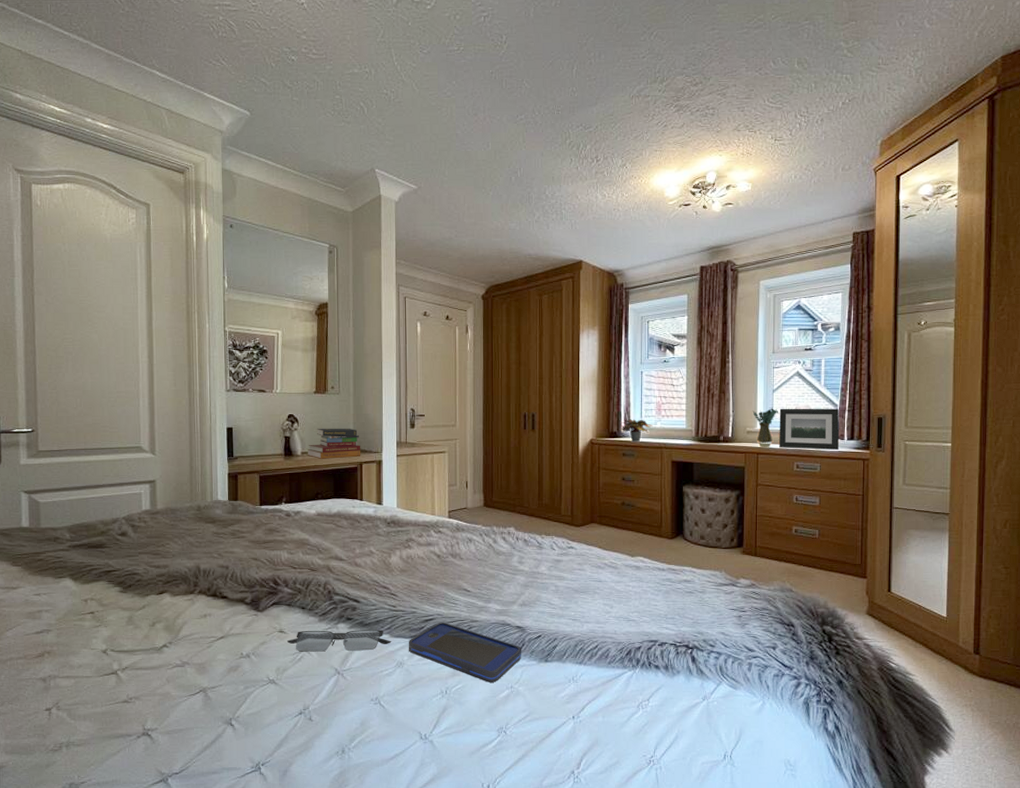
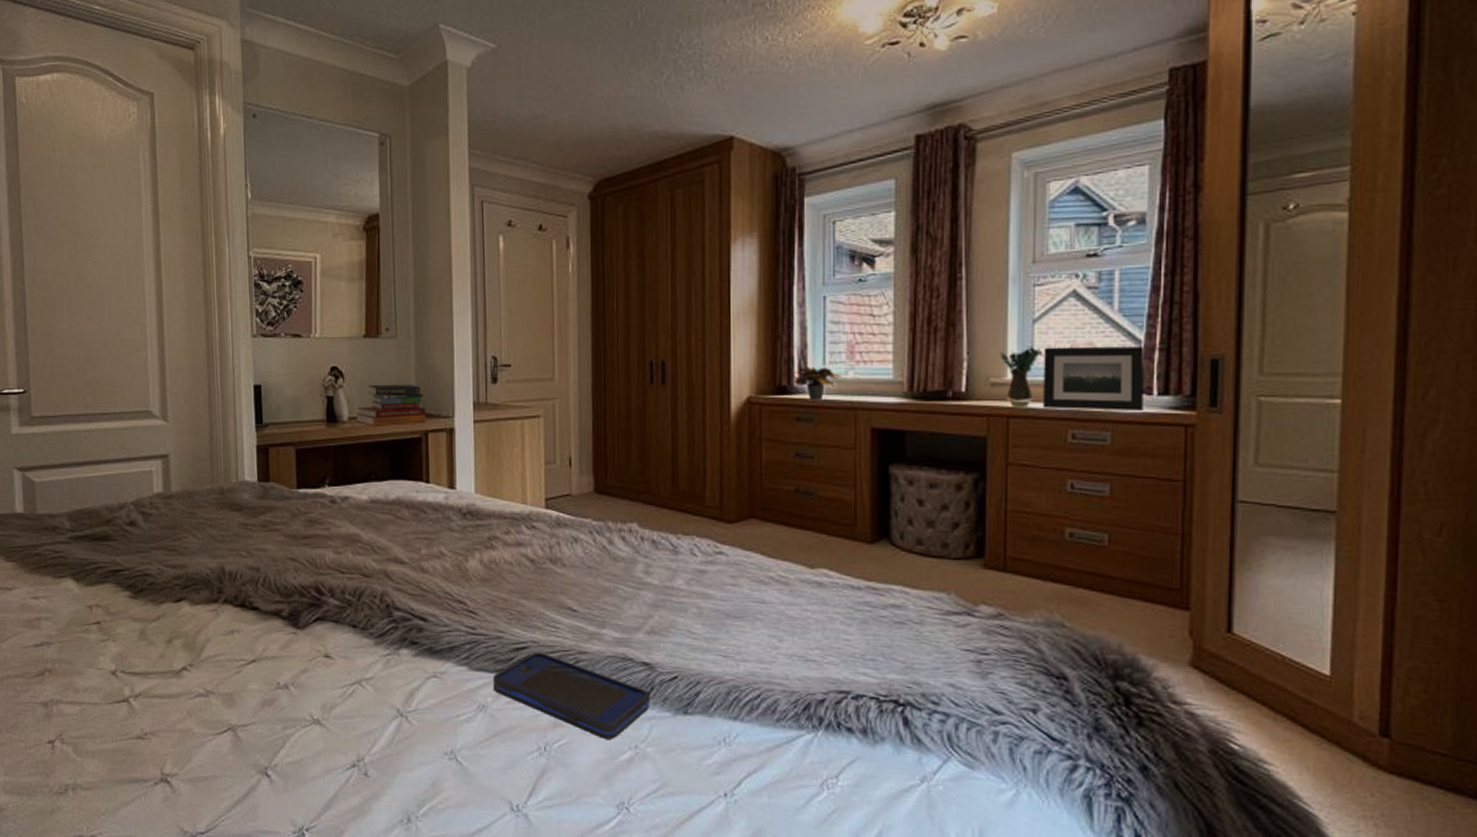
glasses: present [286,630,392,652] -> none [334,656,471,687]

